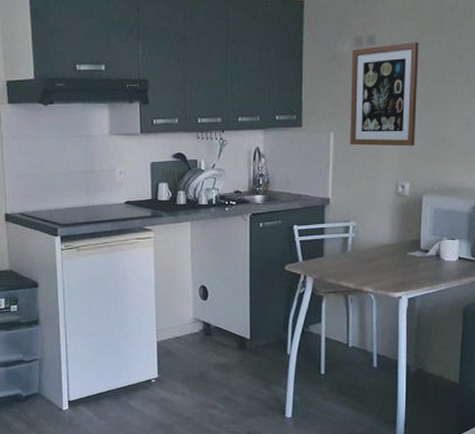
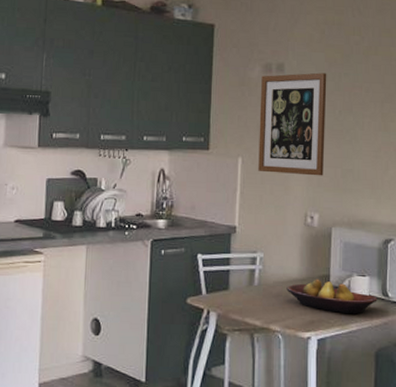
fruit bowl: none [378,244,467,275] -> present [286,279,377,315]

